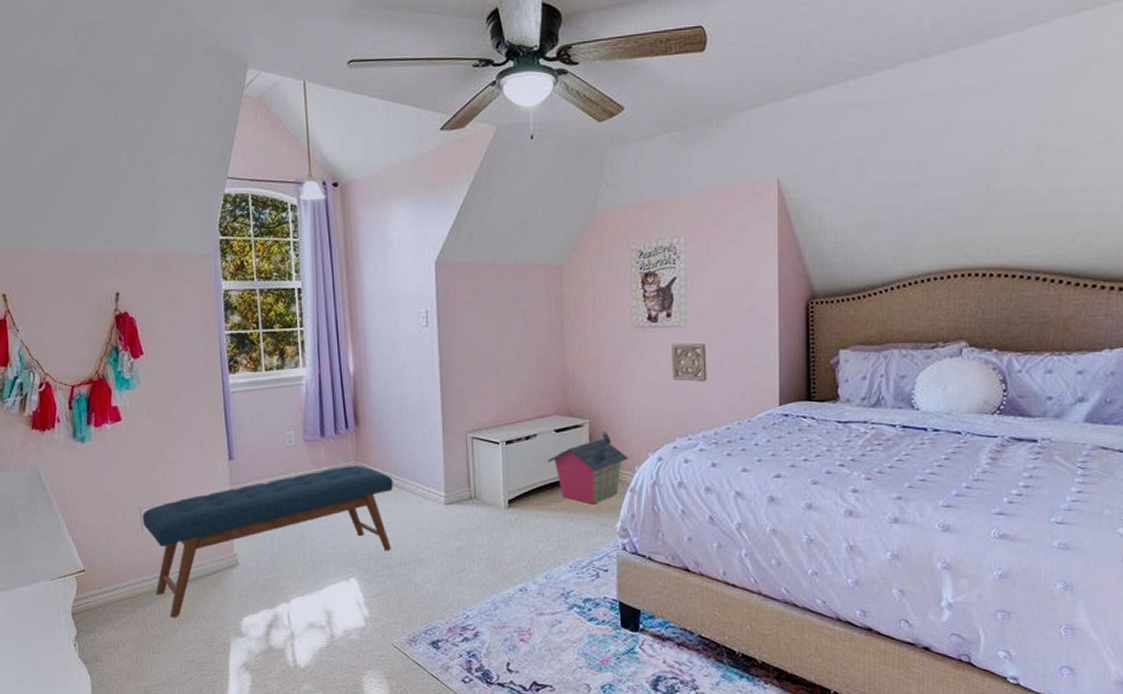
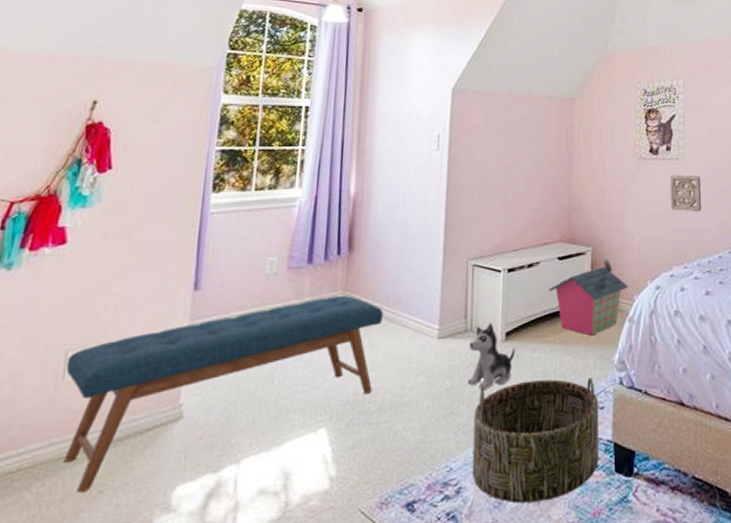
plush toy: none [474,491,519,550] -> present [467,322,516,389]
basket: none [485,543,604,648] -> present [472,378,599,503]

